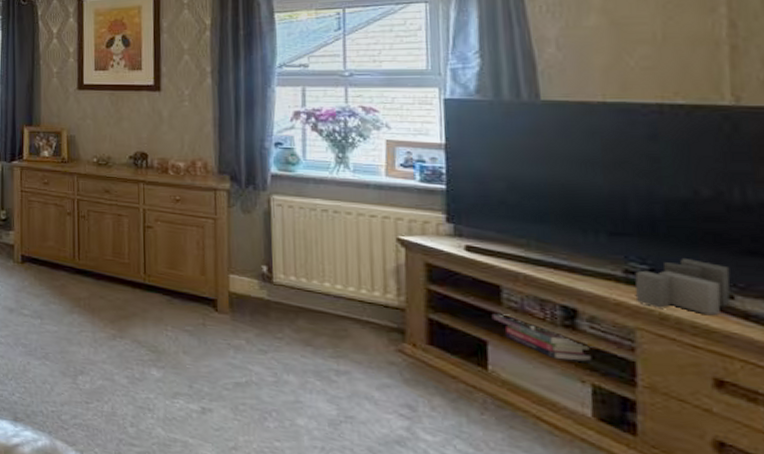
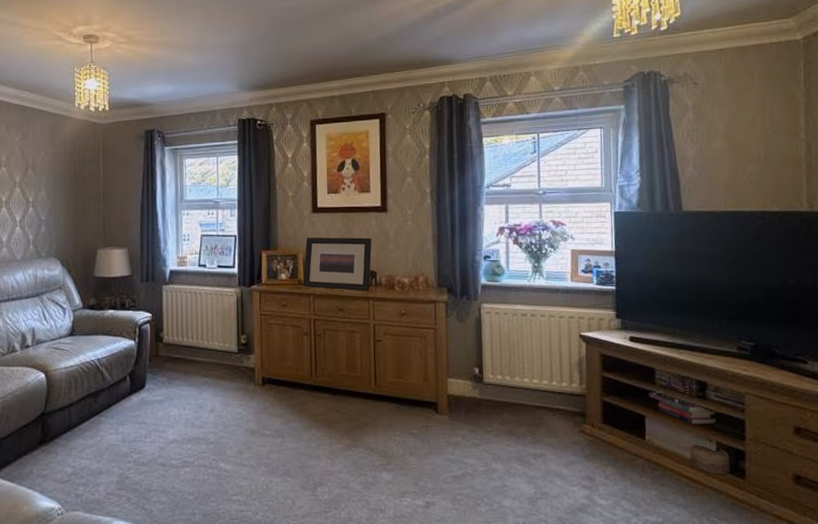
picture frame: none [66,114,144,174] -> present [303,237,372,291]
decorative box: none [552,383,614,428] -> present [689,444,731,475]
speaker: present [635,257,731,316] -> none [745,334,805,378]

